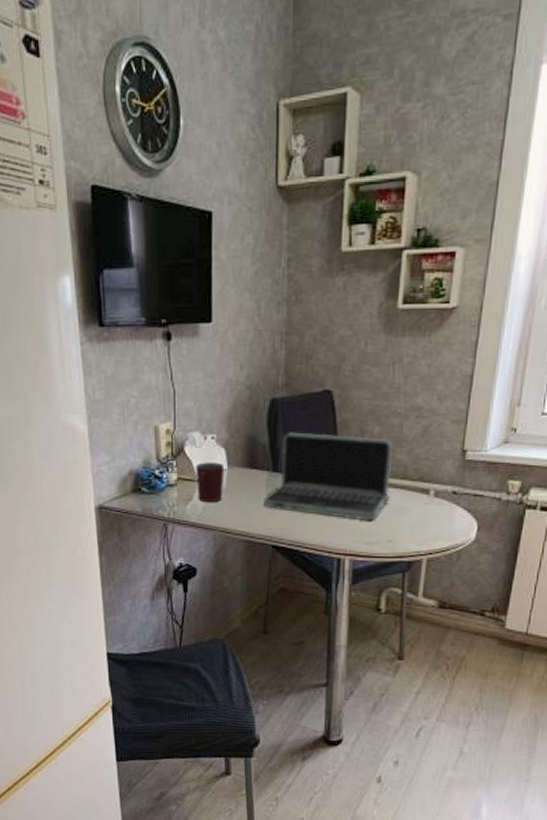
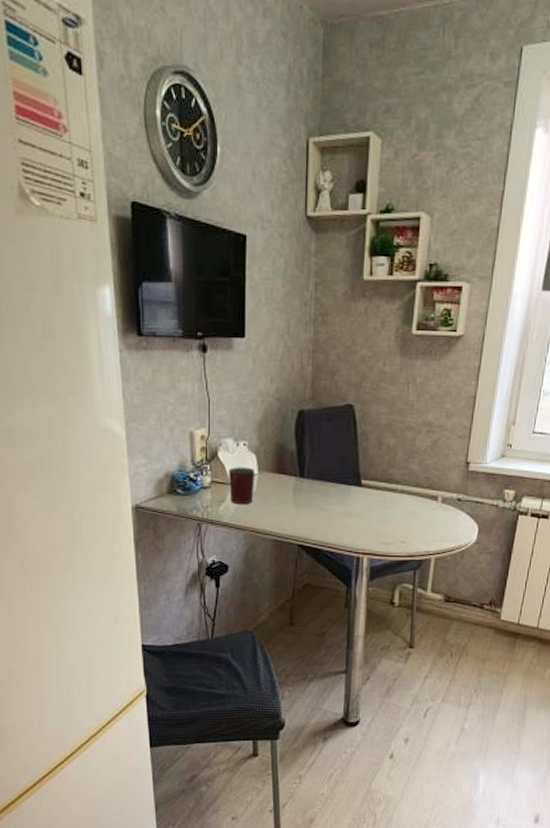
laptop: present [264,432,393,521] -> none [291,441,407,524]

